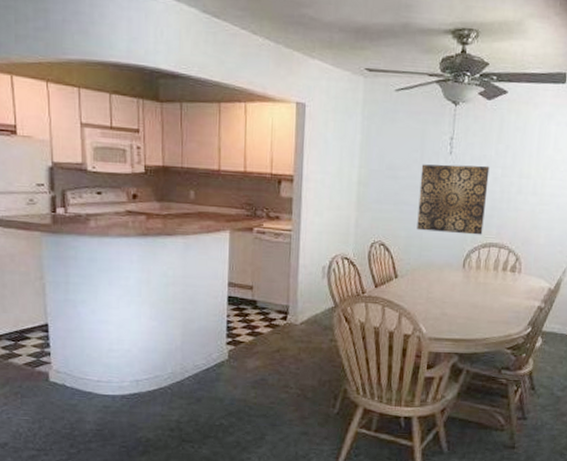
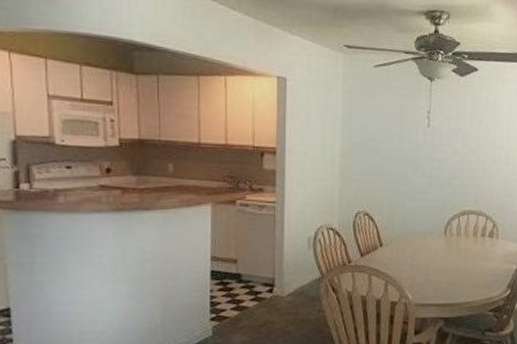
wall art: present [417,164,490,235] -> none [399,136,465,203]

